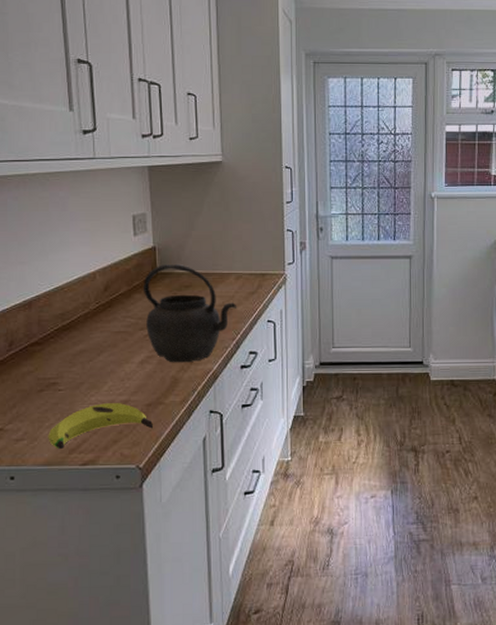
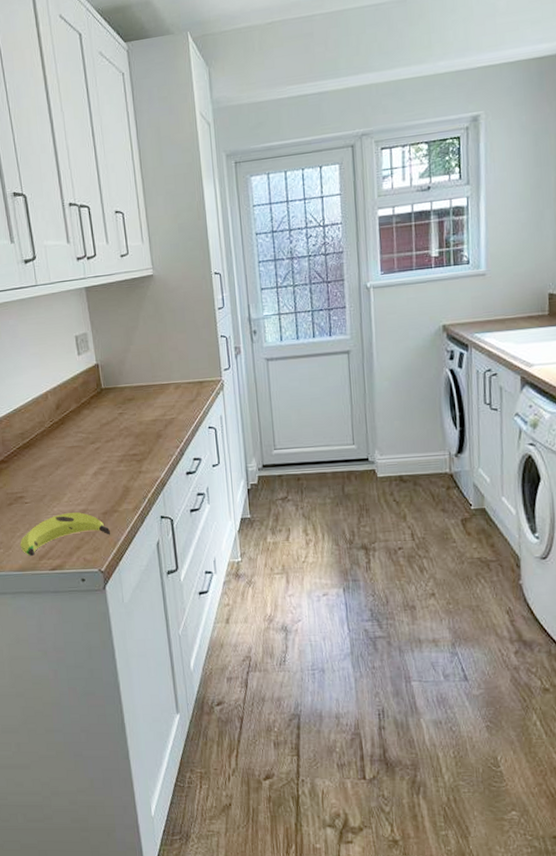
kettle: present [143,264,237,363] -> none [90,379,179,473]

